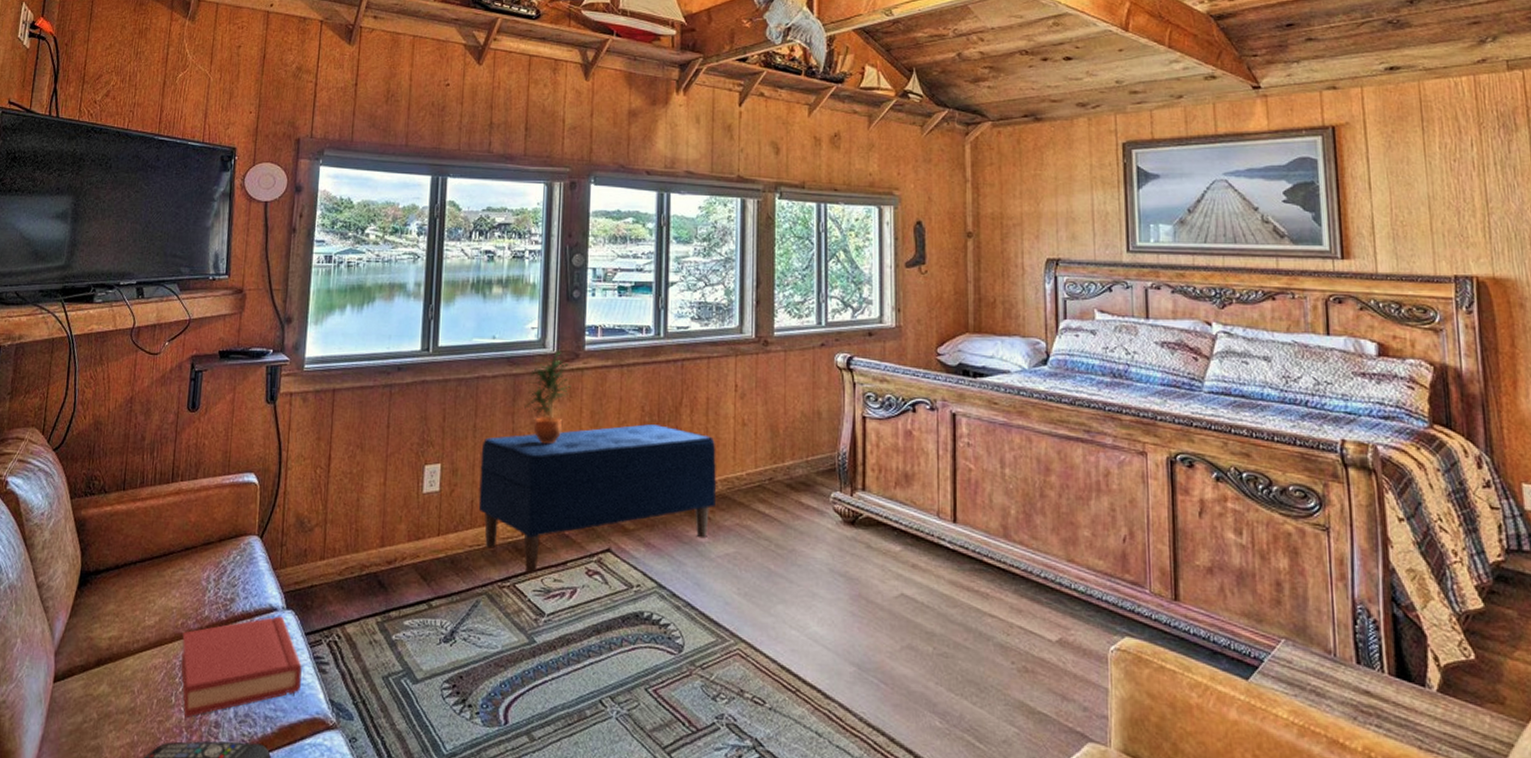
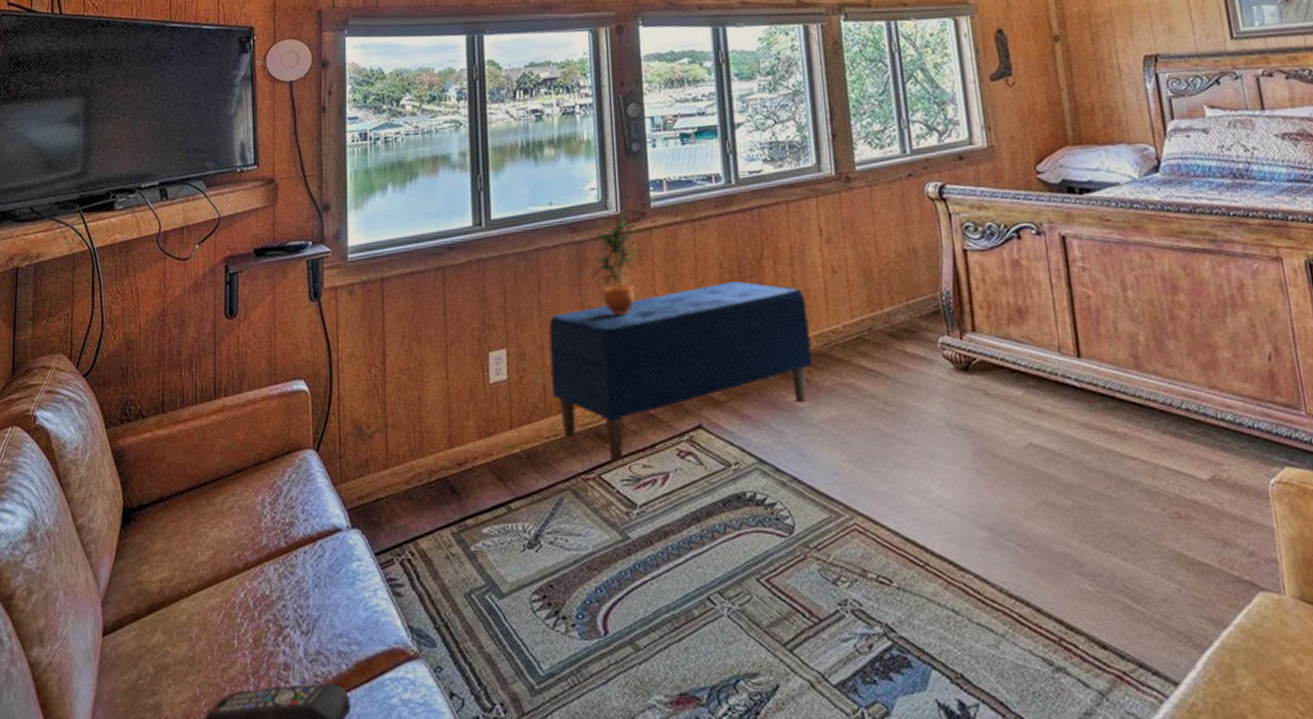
hardback book: present [180,616,302,718] -> none [240,537,375,662]

